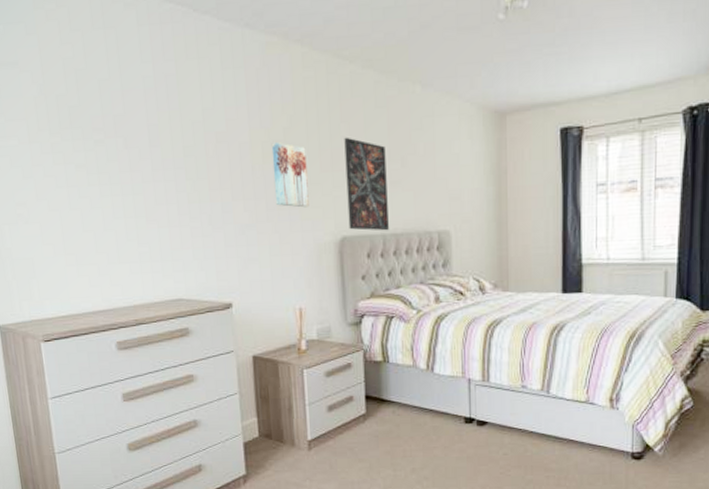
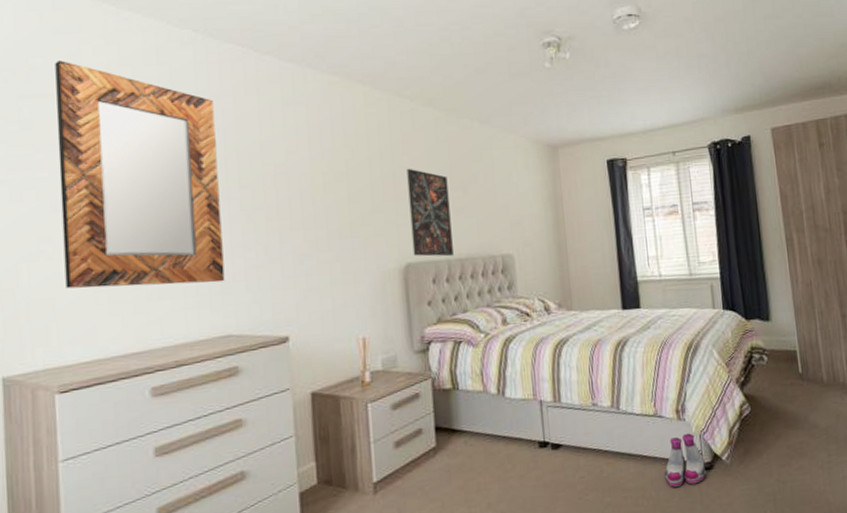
home mirror: none [14,27,174,250] -> present [55,60,225,289]
wall art: present [271,141,309,208] -> none [333,172,372,236]
boots: none [590,422,635,472] -> present [664,433,706,487]

